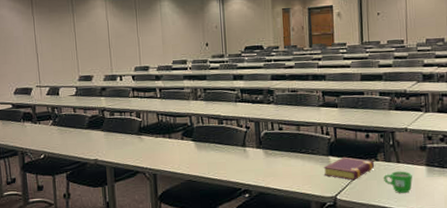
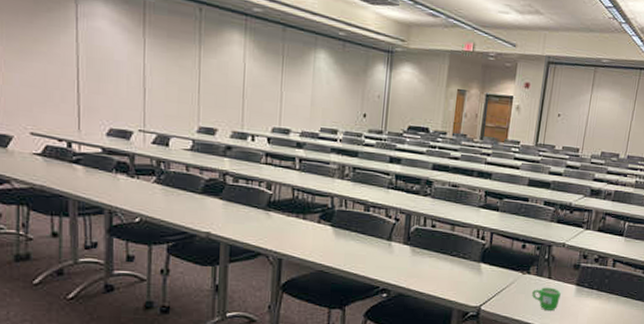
book: present [323,157,375,181] -> none [471,265,526,292]

